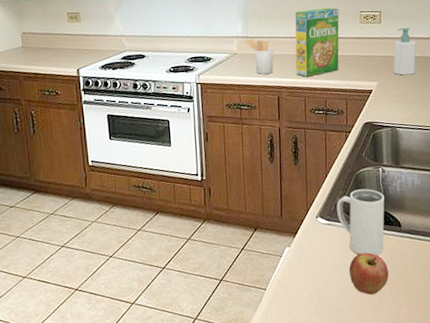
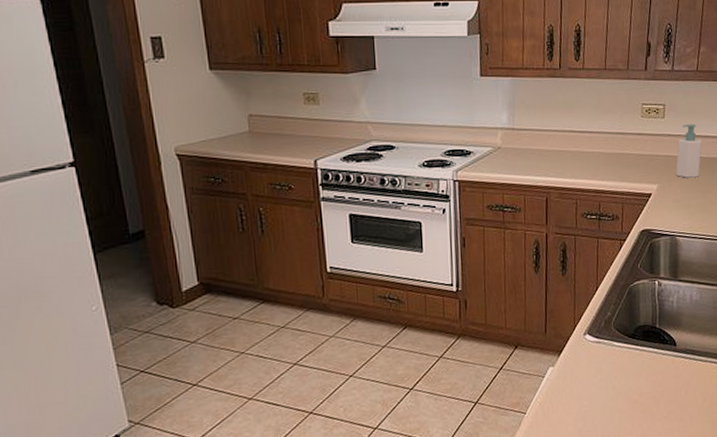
utensil holder: present [245,38,274,74] -> none [511,130,543,172]
cereal box: present [294,7,339,78] -> none [566,98,619,177]
mug: present [336,189,385,255] -> none [607,303,660,377]
fruit: present [349,252,389,295] -> none [618,373,661,420]

